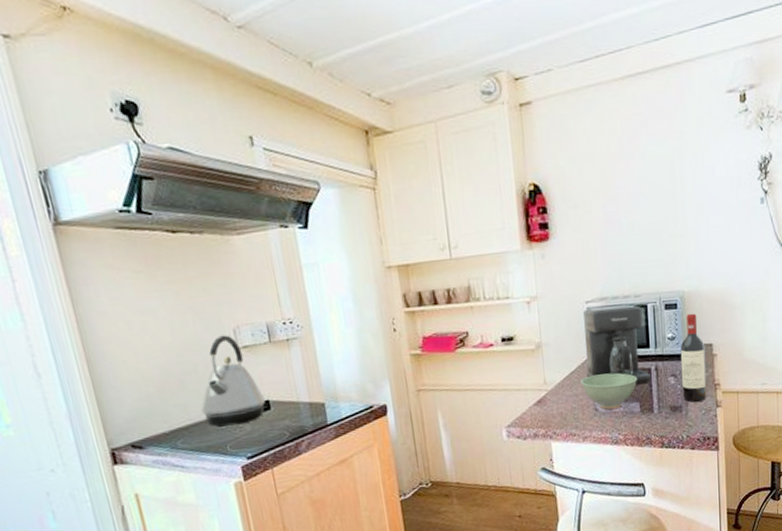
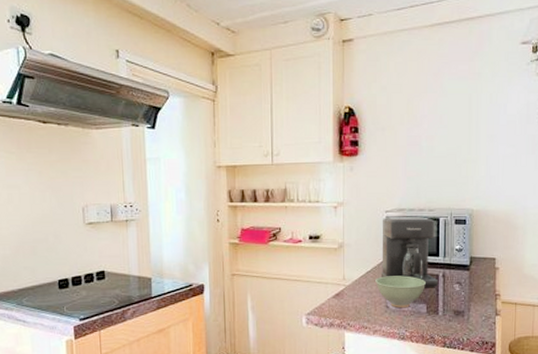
kettle: present [201,335,266,427] -> none [47,212,102,290]
wine bottle: present [680,313,707,402] -> none [465,229,489,309]

